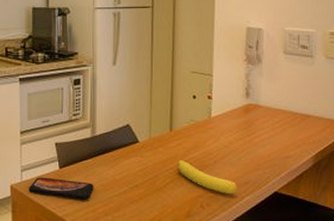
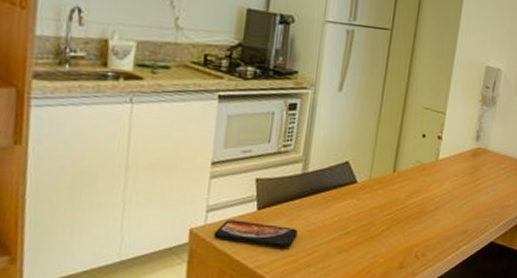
banana: present [178,160,237,194] -> none [396,205,455,243]

